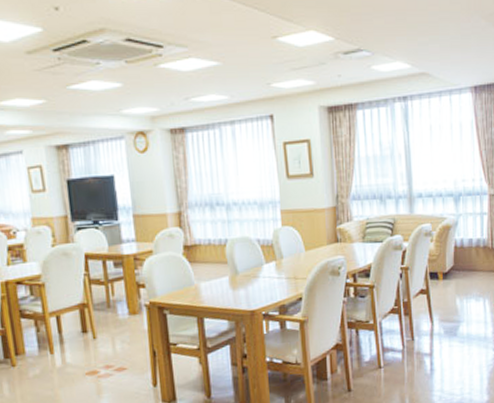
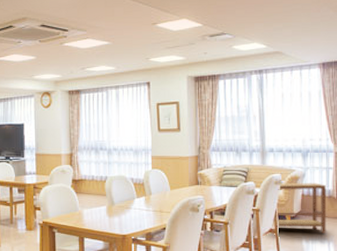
side table: none [426,232,482,290] -> present [275,183,327,233]

